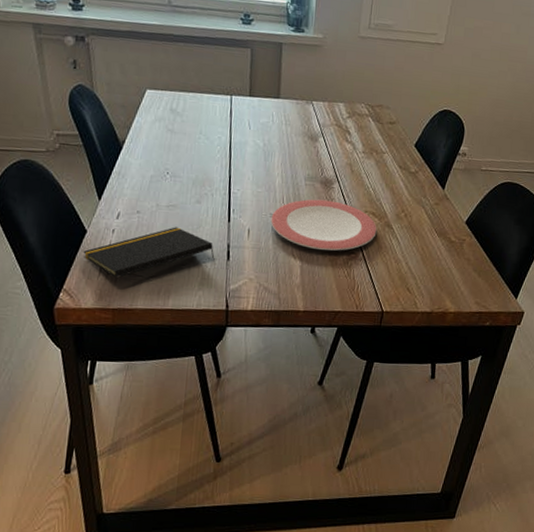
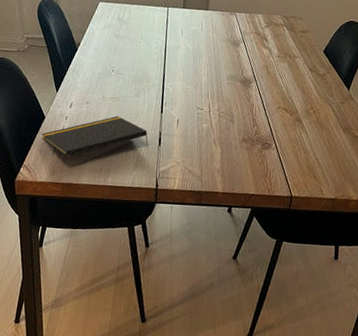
plate: present [271,199,377,251] -> none [196,95,289,141]

